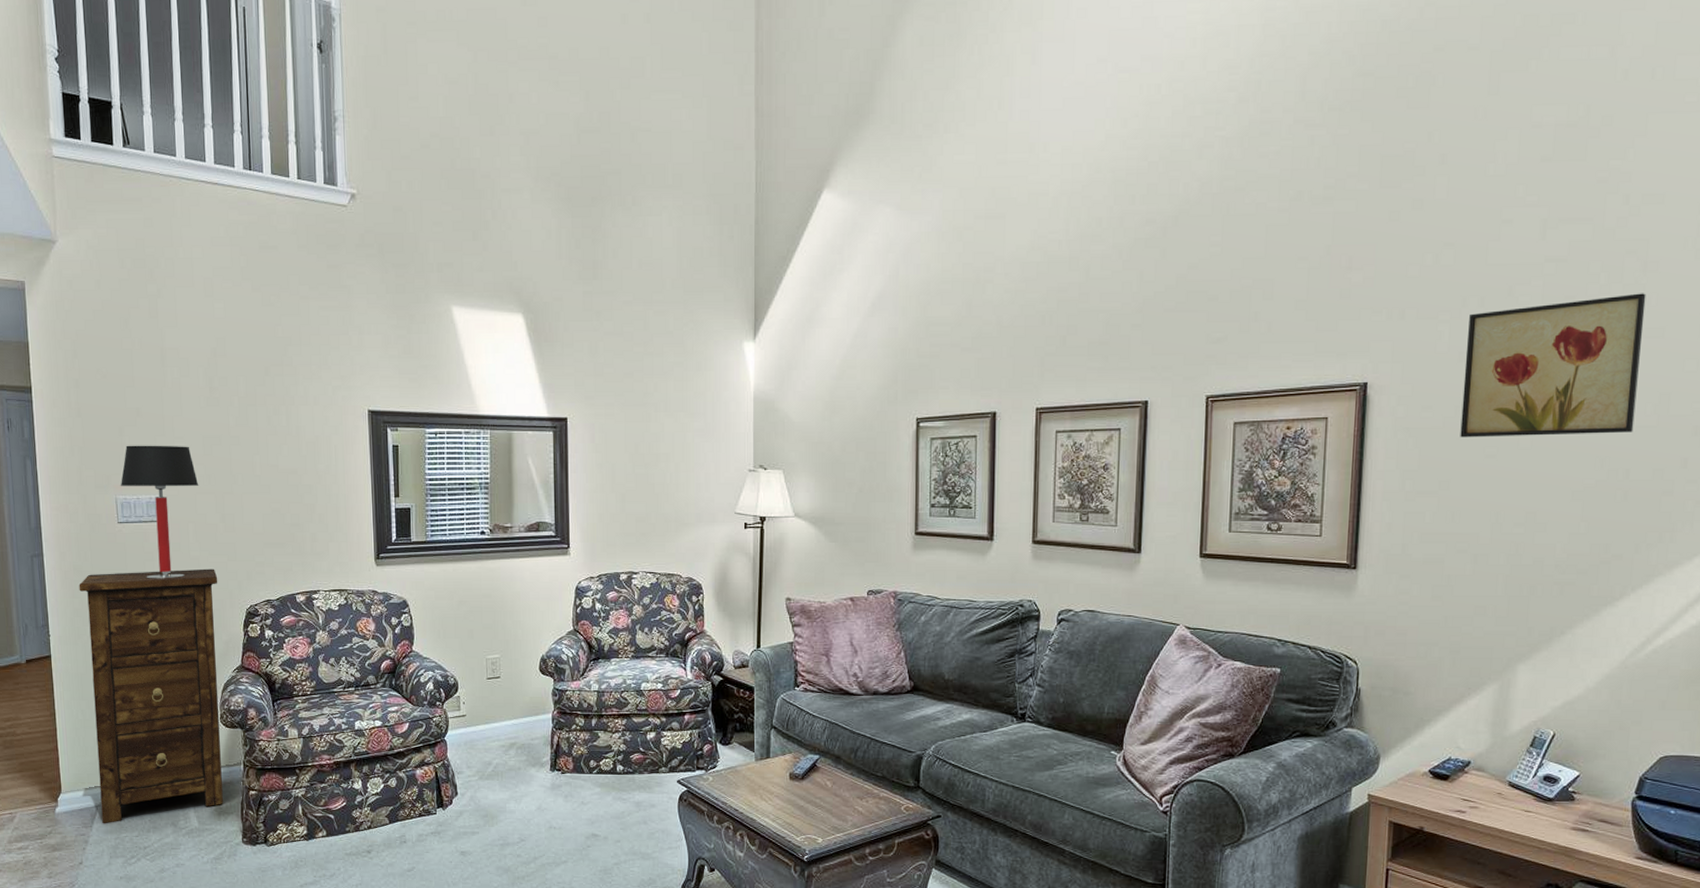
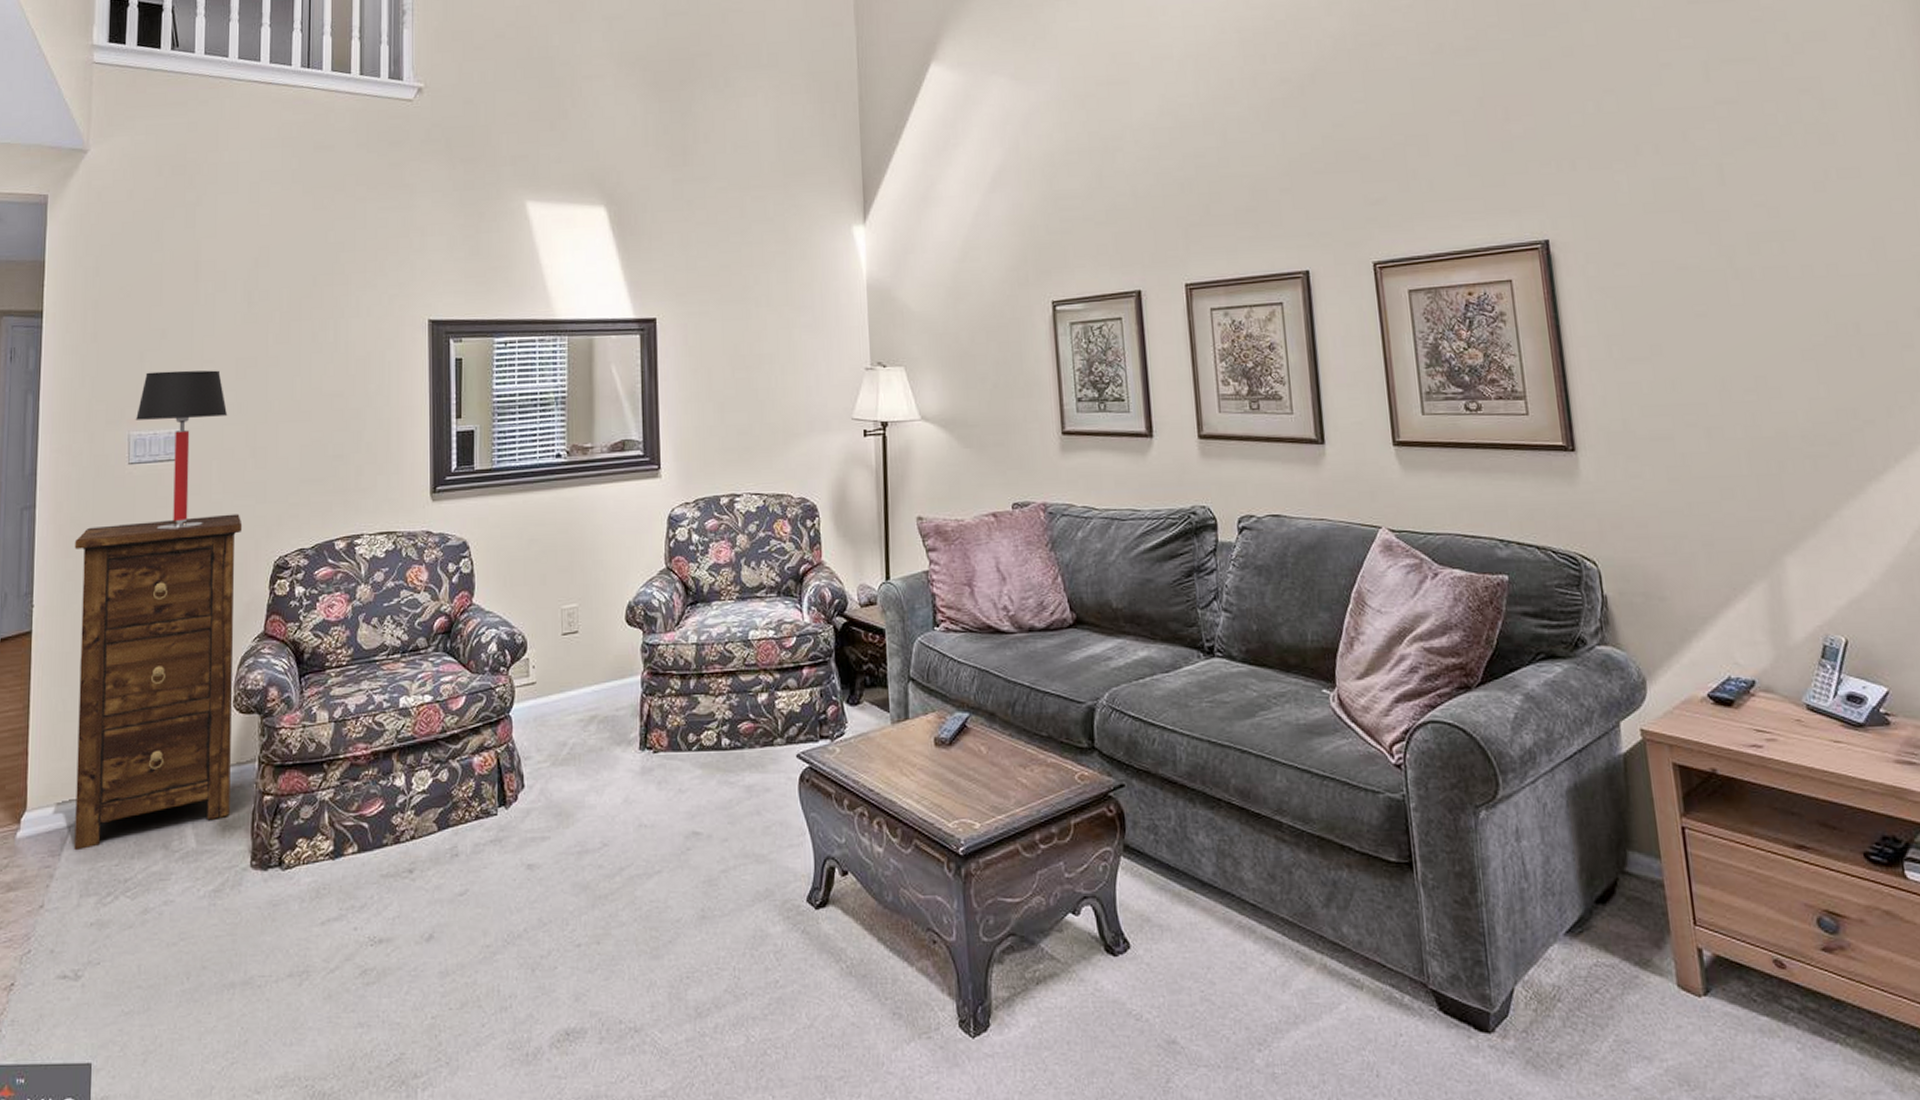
wall art: present [1460,293,1646,438] -> none [1646,132,1853,296]

